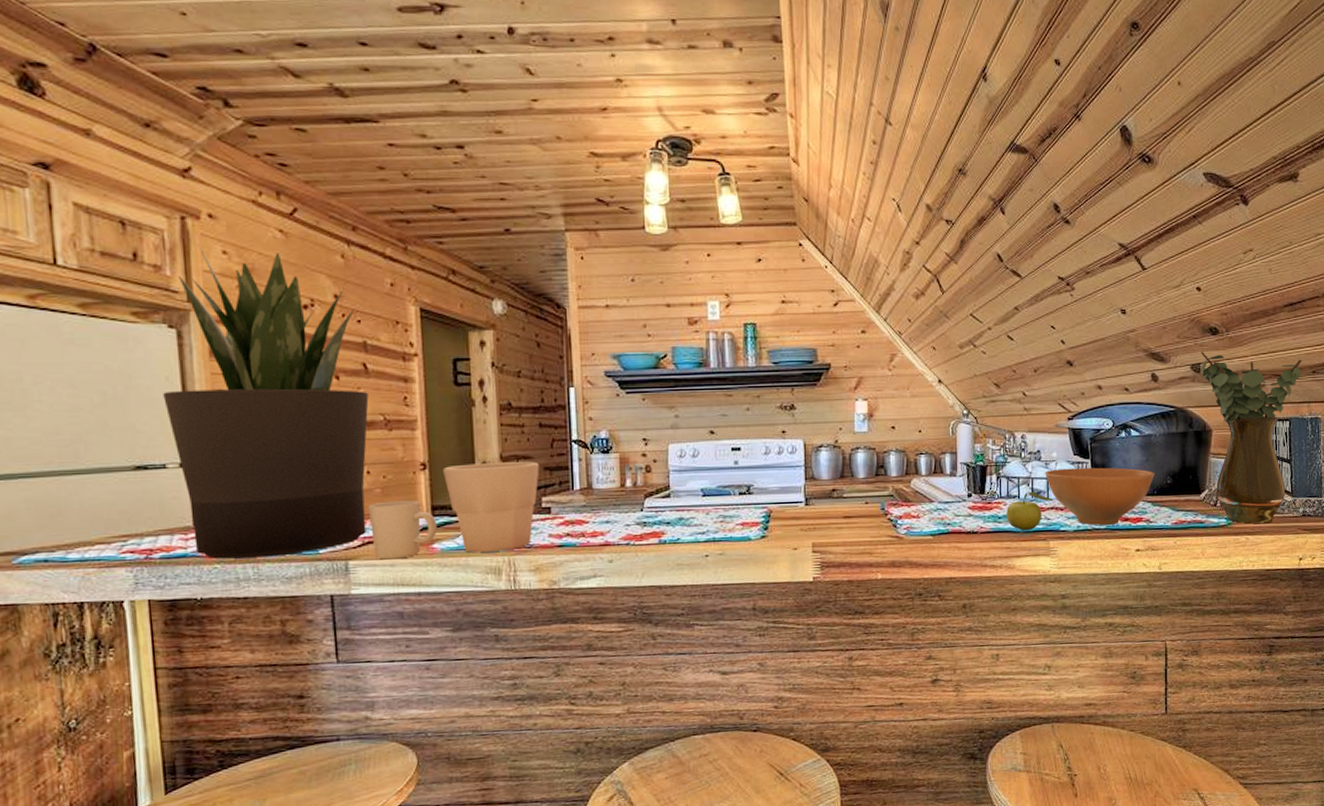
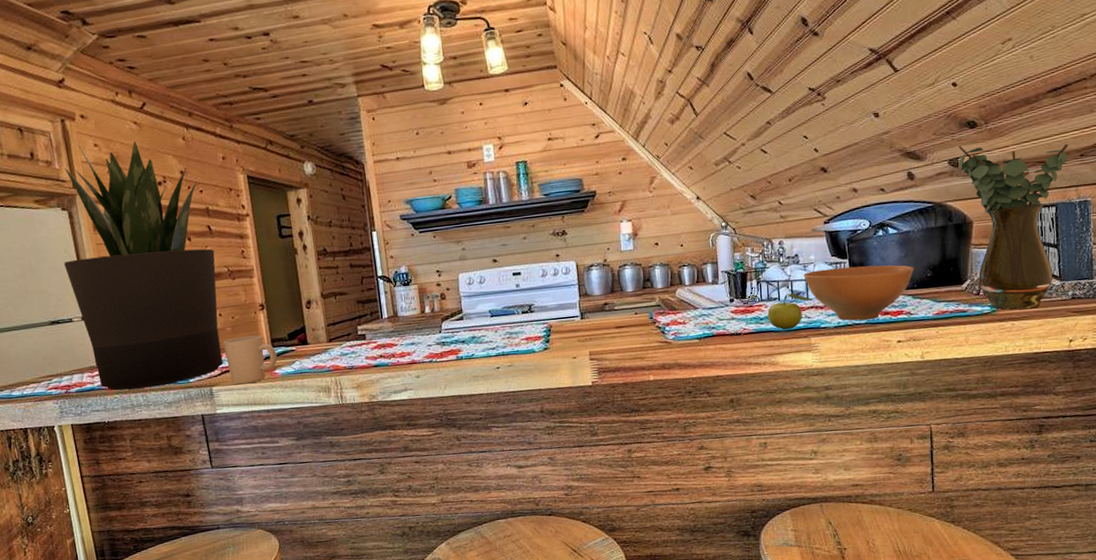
cup: present [443,462,540,553] -> none [277,297,354,375]

